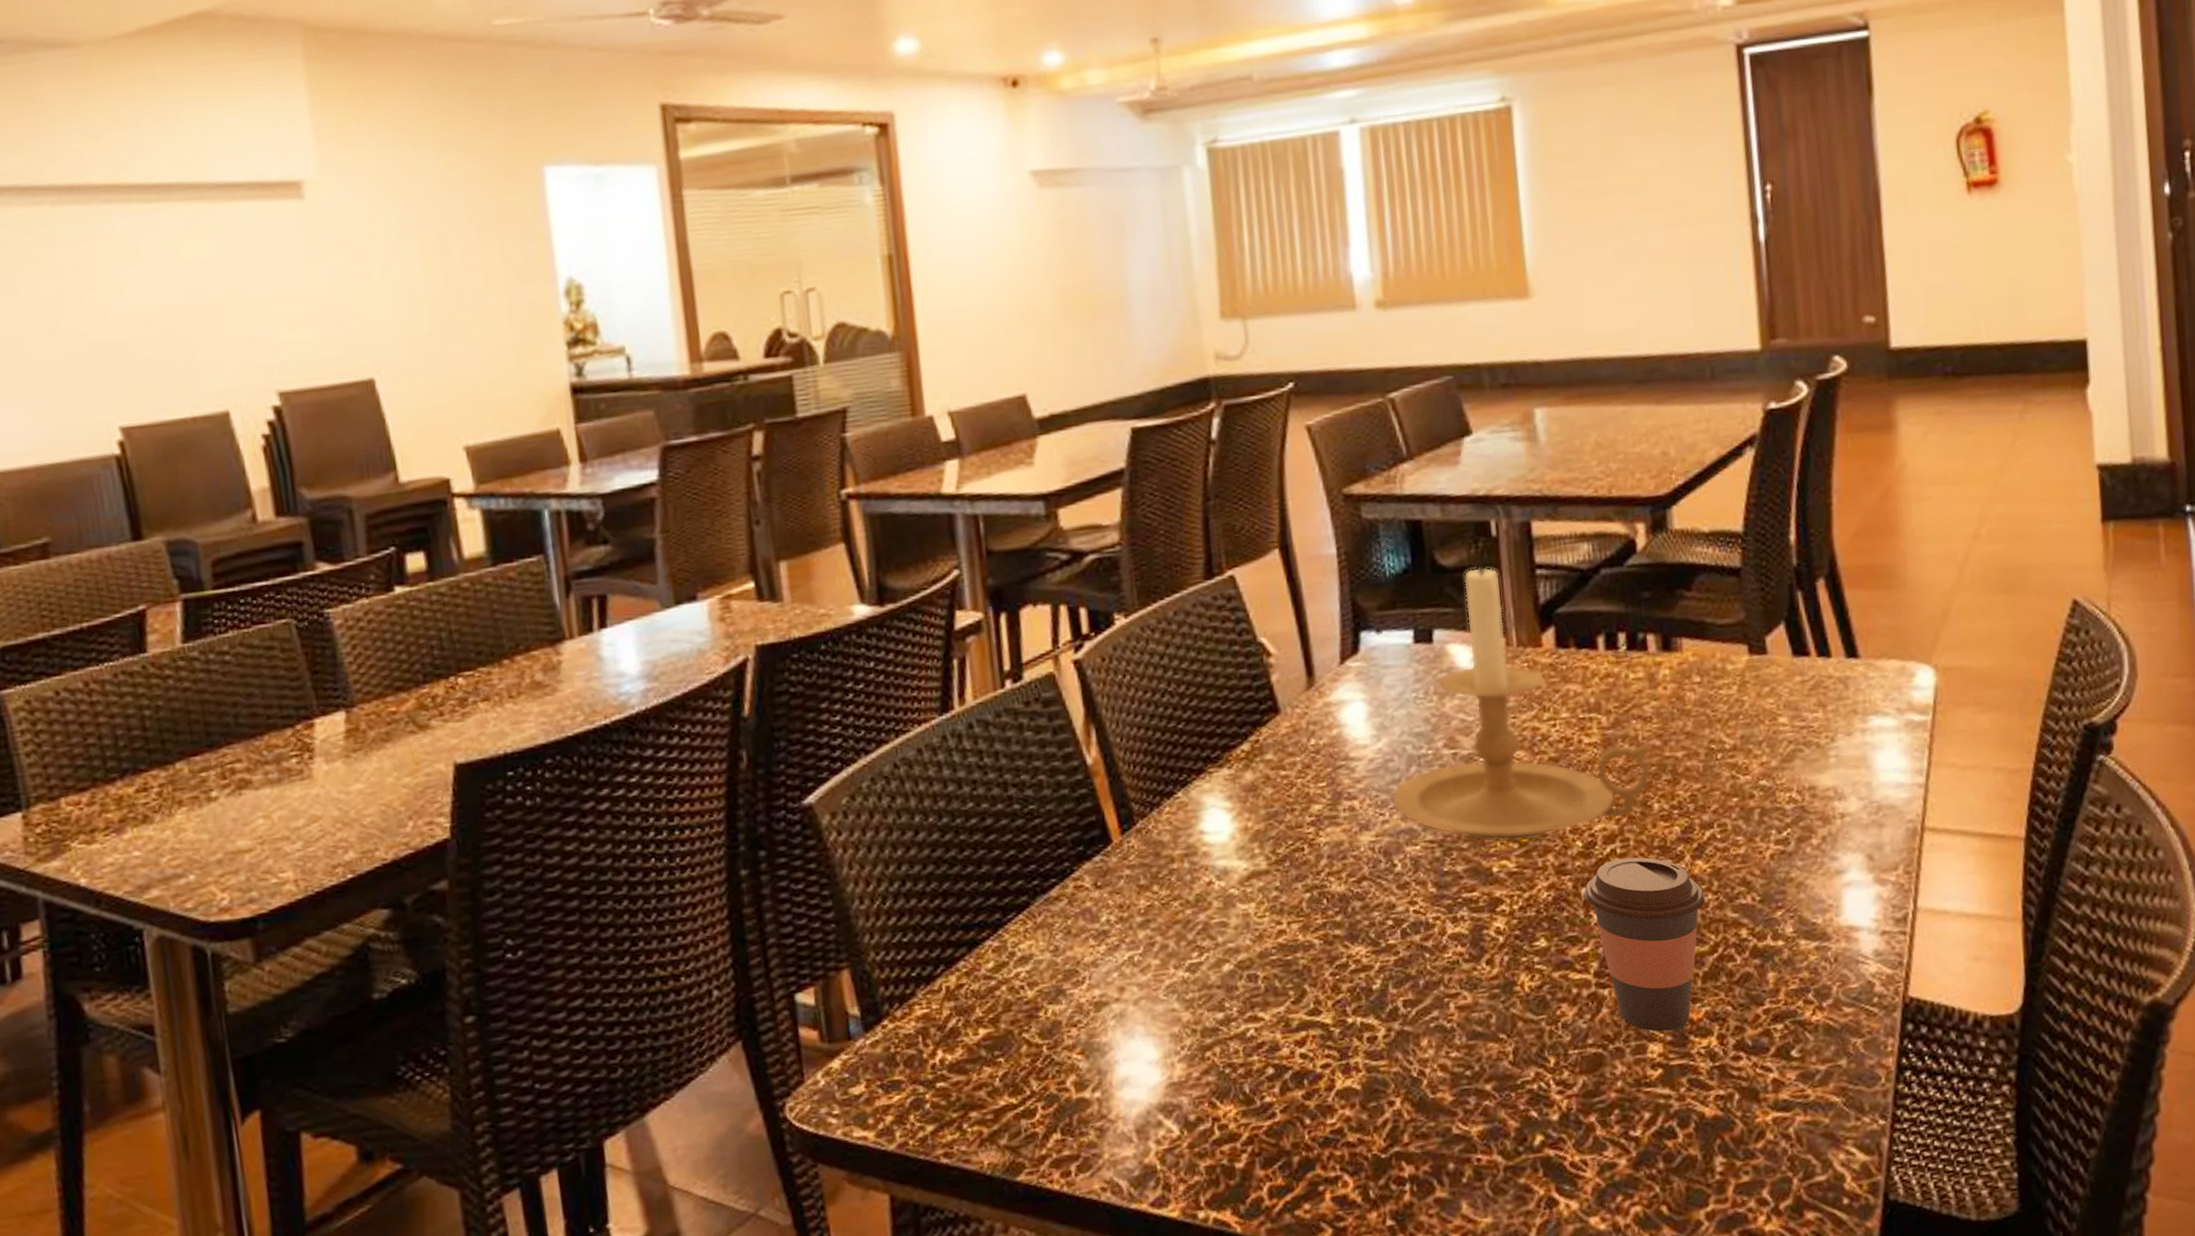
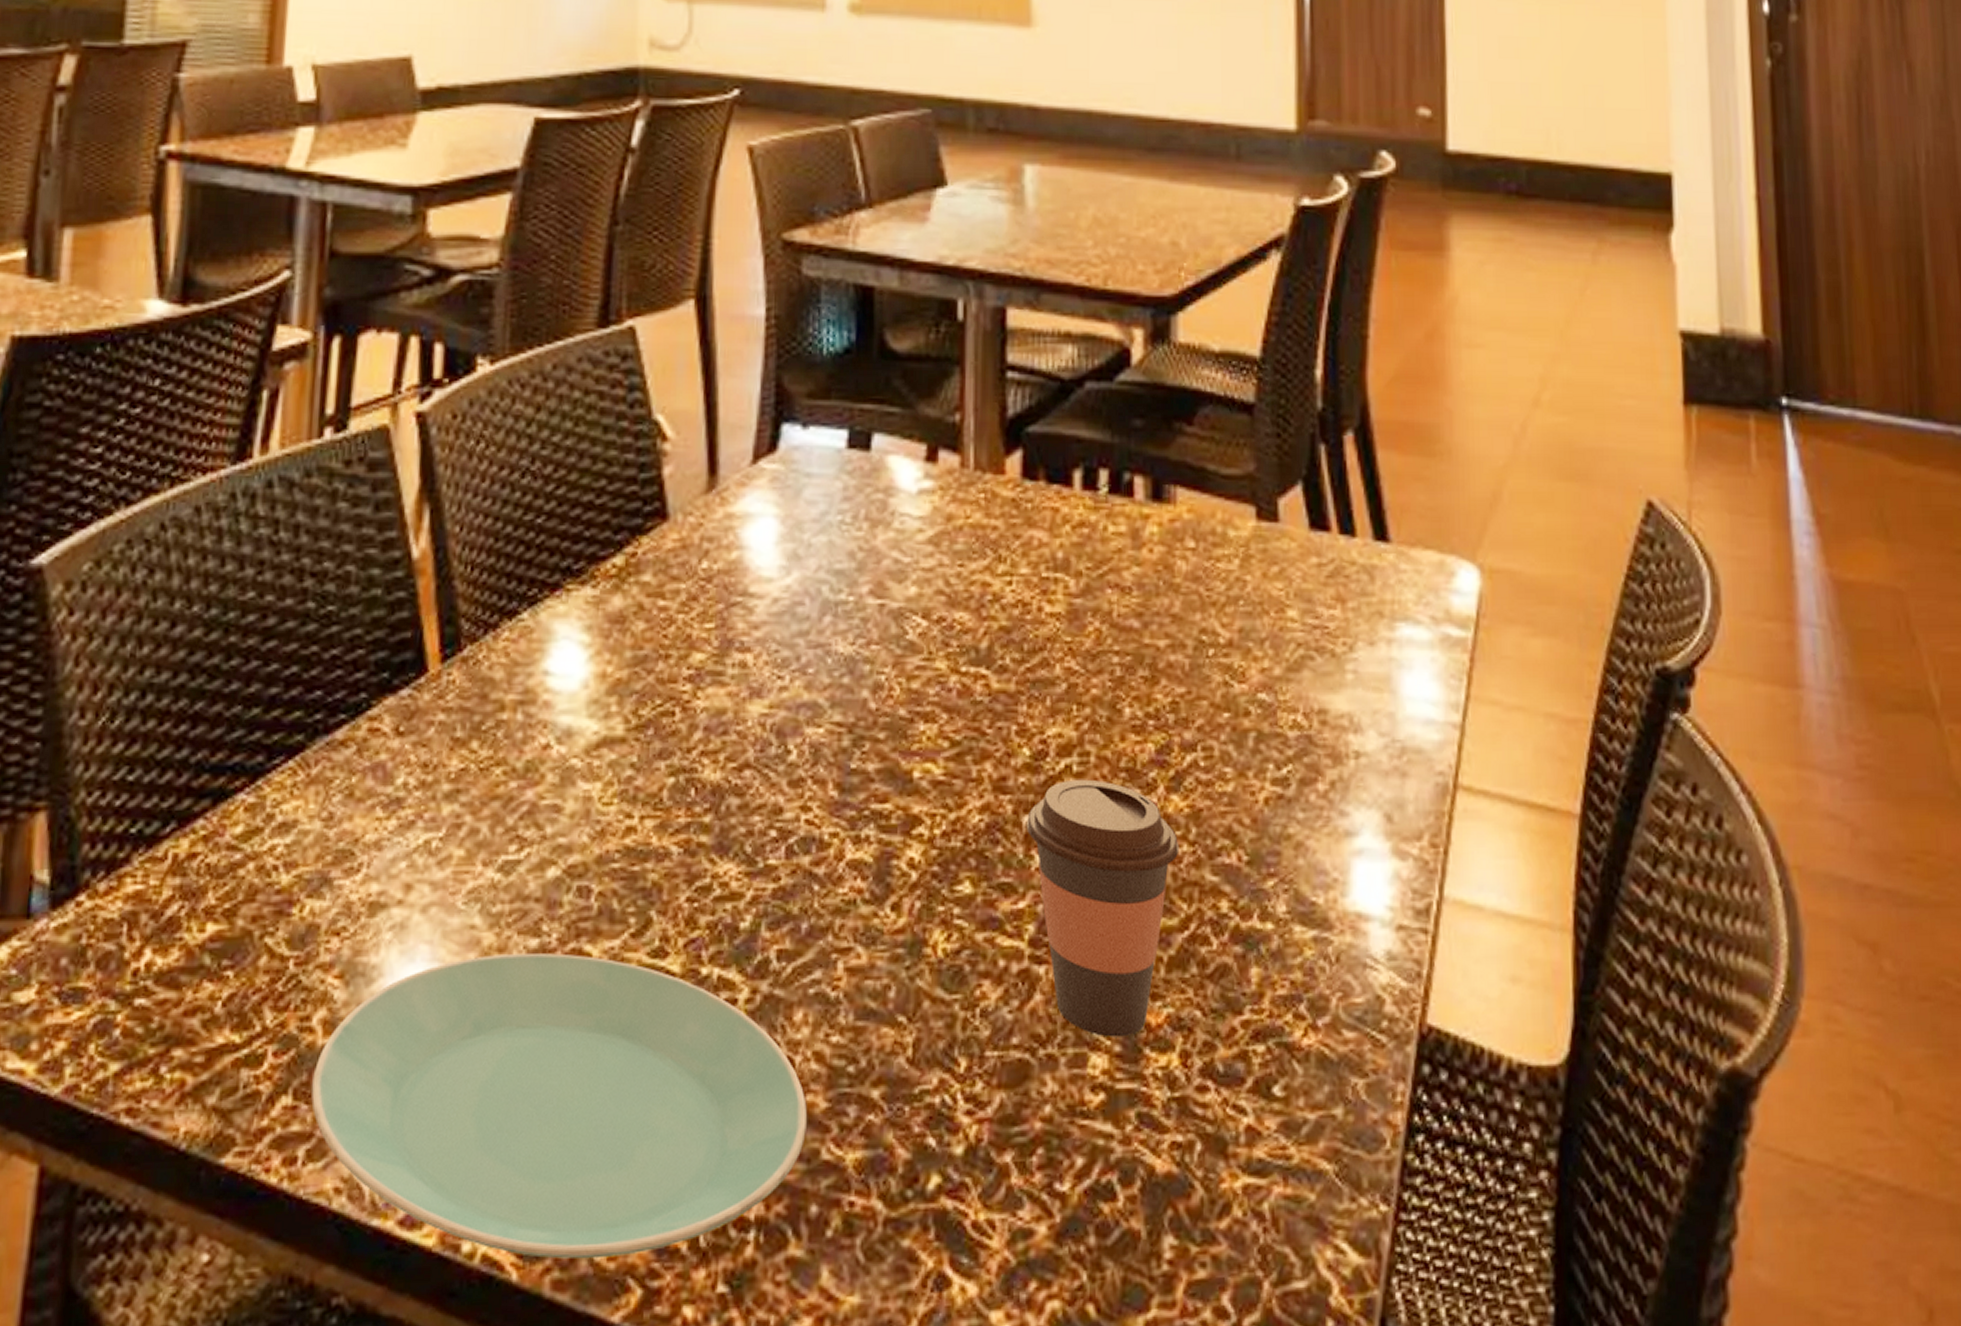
plate: none [1073,1020,1440,1216] -> present [311,953,807,1260]
candle holder: present [1391,560,1653,843] -> none [794,349,1130,740]

